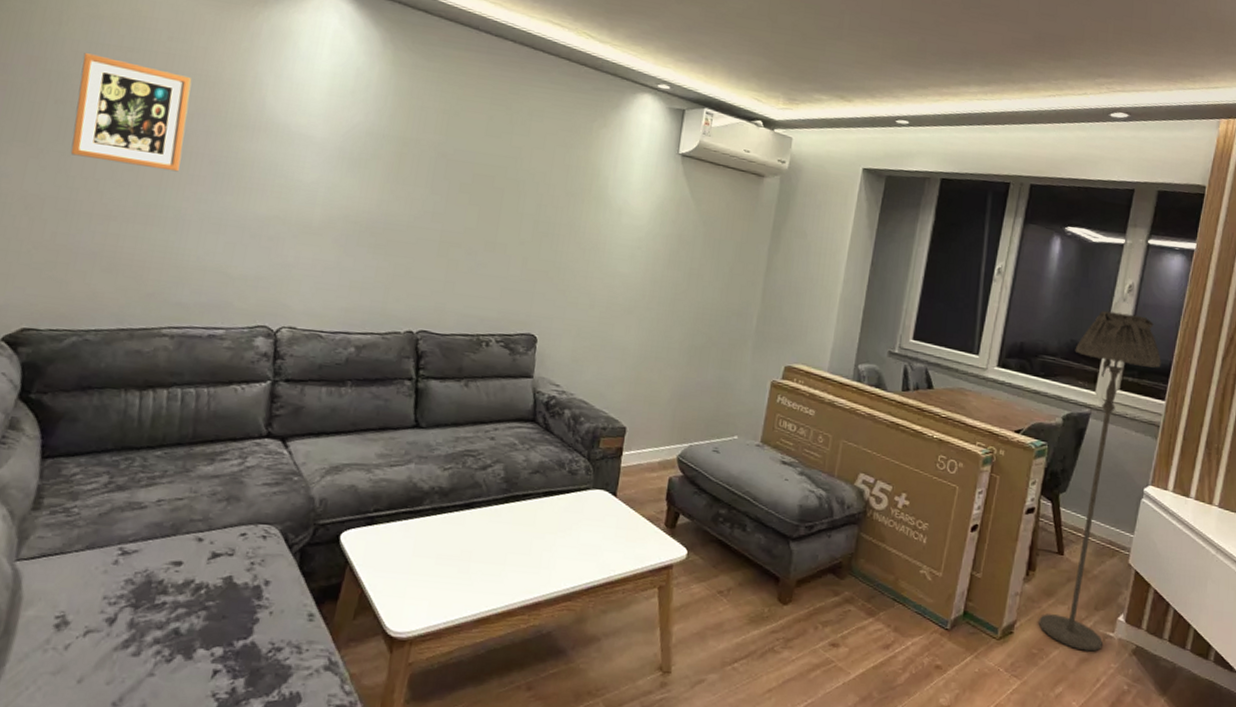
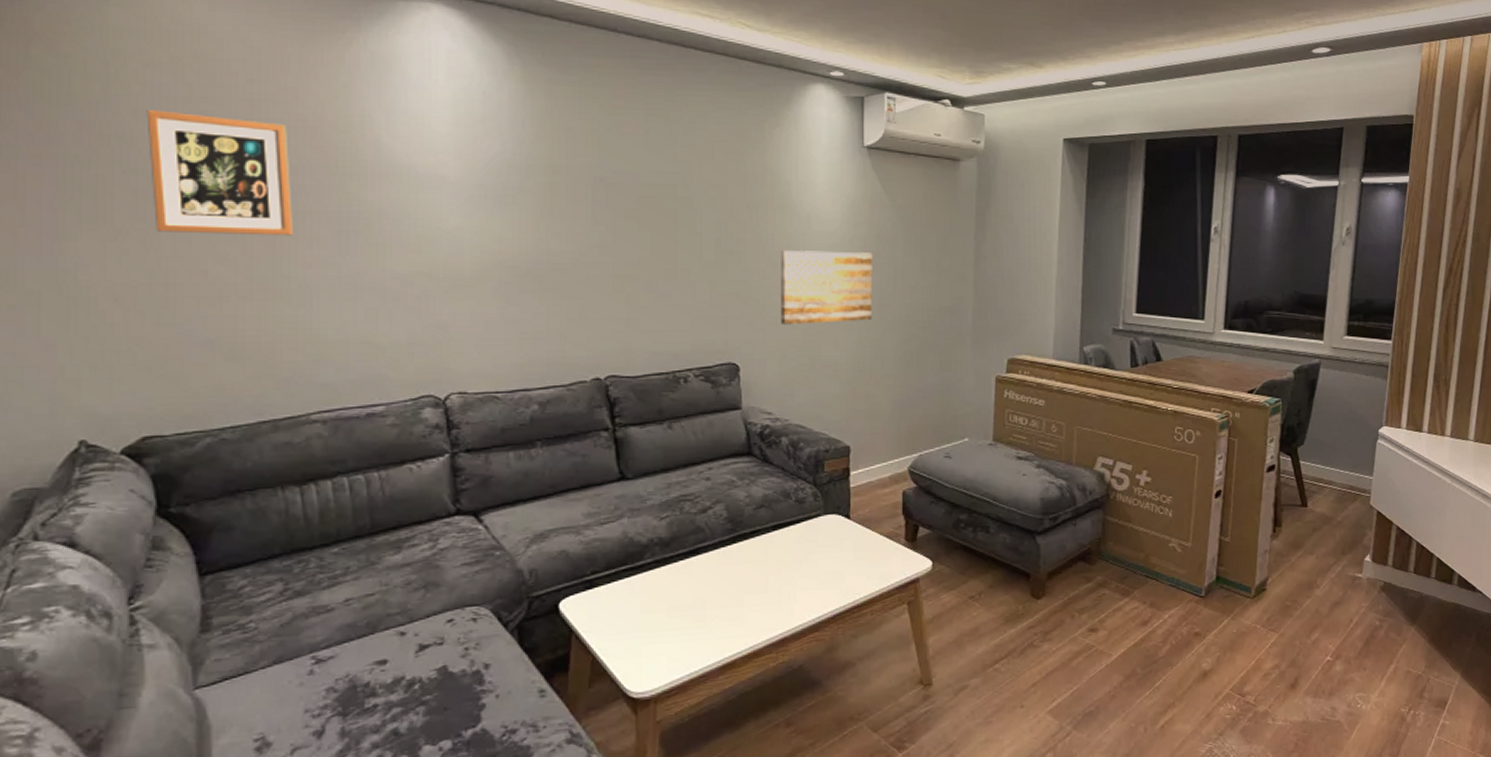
wall art: none [580,238,673,312] -> present [780,251,873,325]
floor lamp: present [1038,311,1161,652] -> none [1289,257,1385,595]

